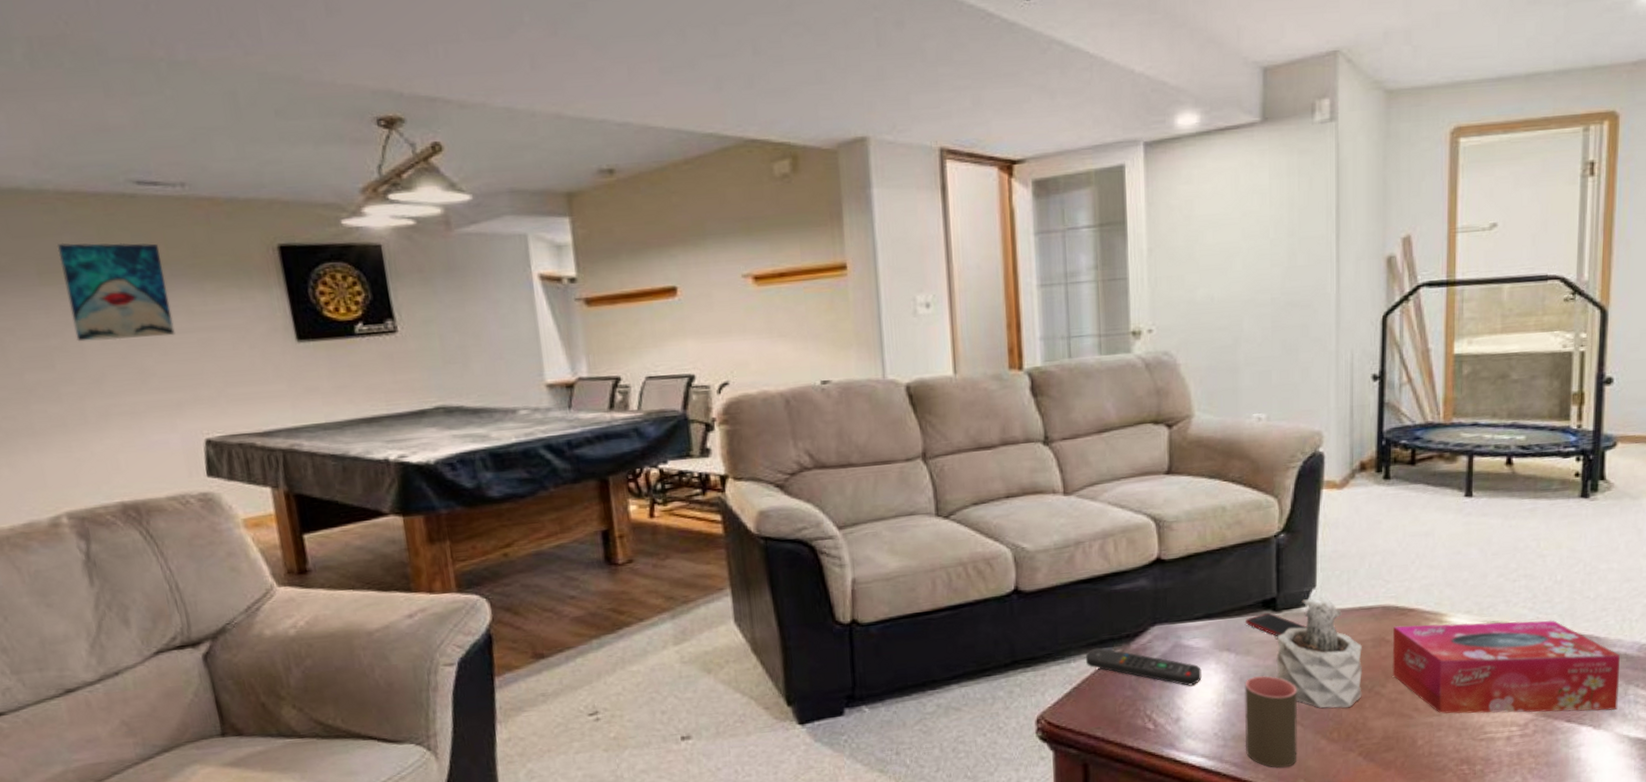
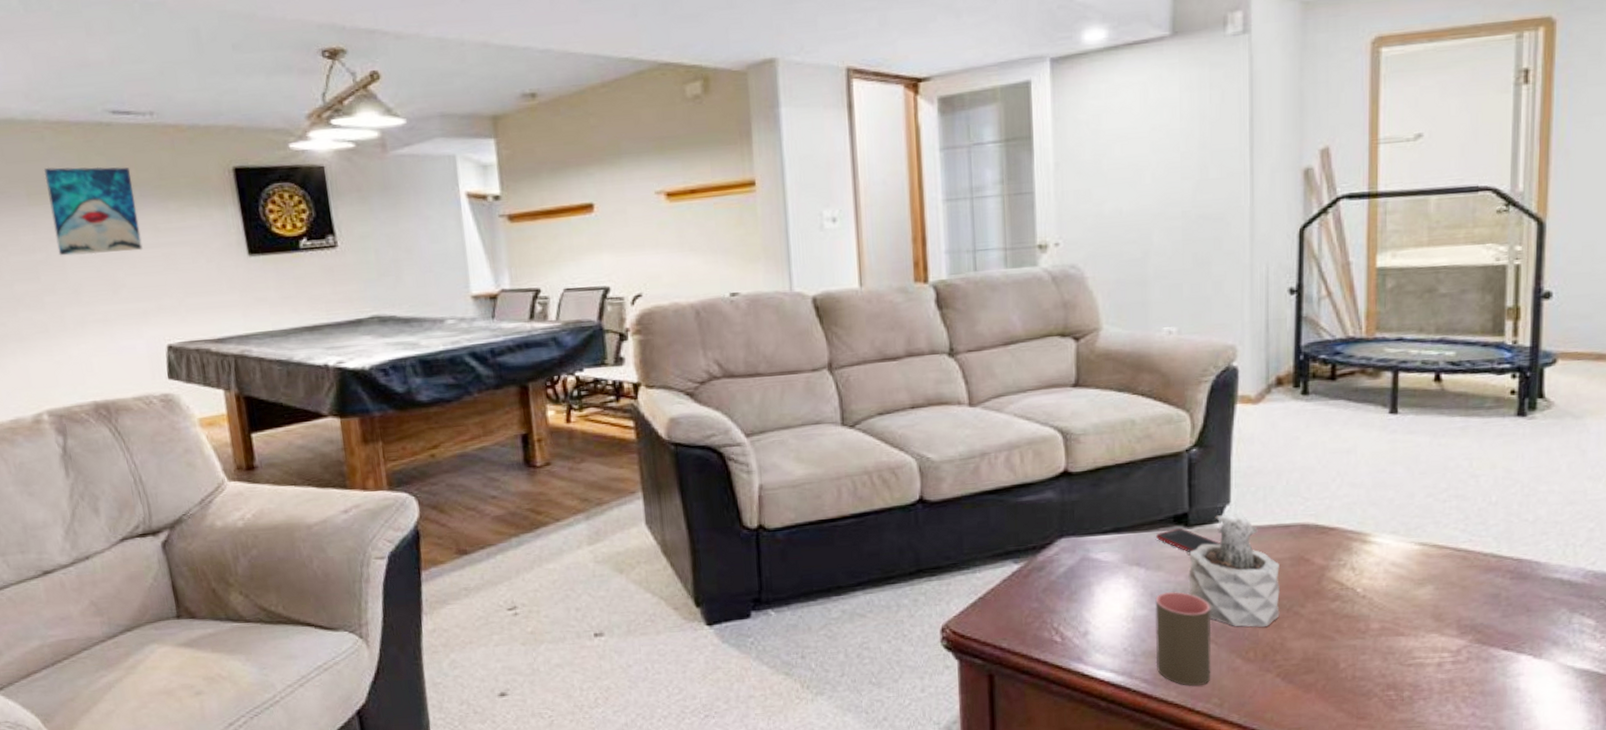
remote control: present [1085,647,1202,686] -> none [991,558,1110,600]
tissue box: present [1392,620,1620,714] -> none [1312,542,1563,640]

